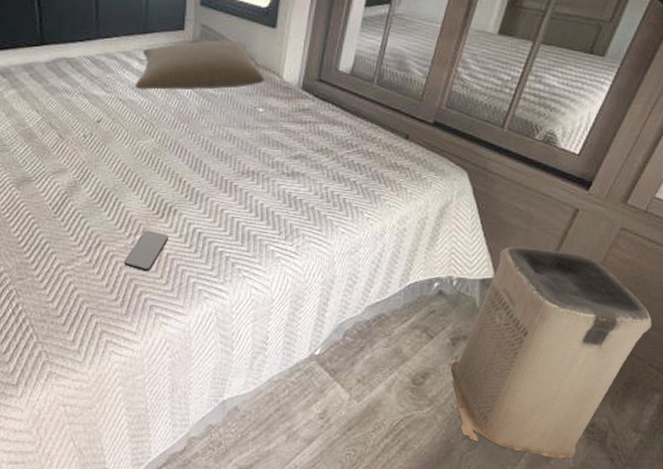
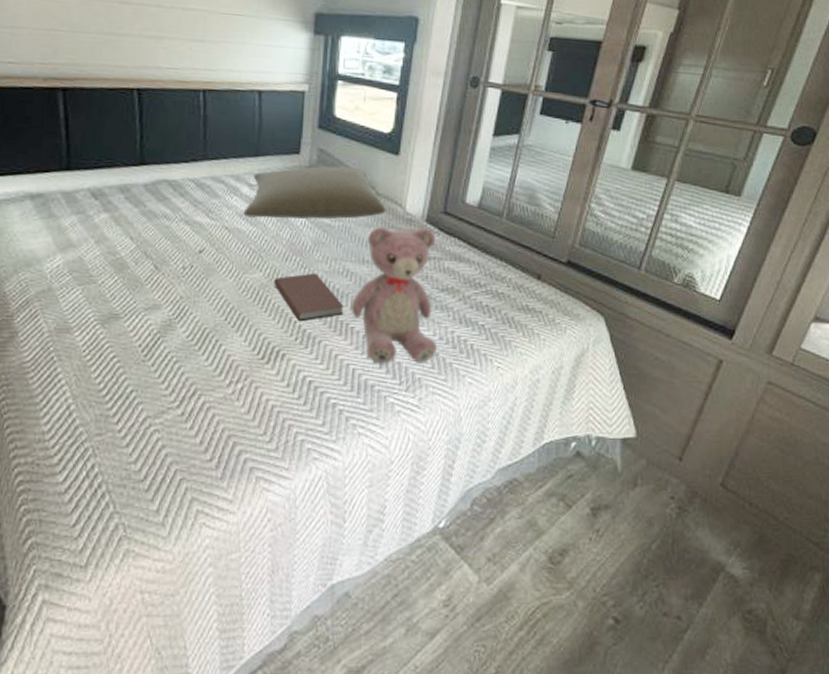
smartphone: present [124,230,168,272] -> none [222,377,274,427]
book: none [164,138,228,181] -> present [273,273,344,322]
teddy bear: none [234,95,312,217] -> present [350,227,437,364]
laundry basket: present [451,247,652,458] -> none [592,402,806,653]

